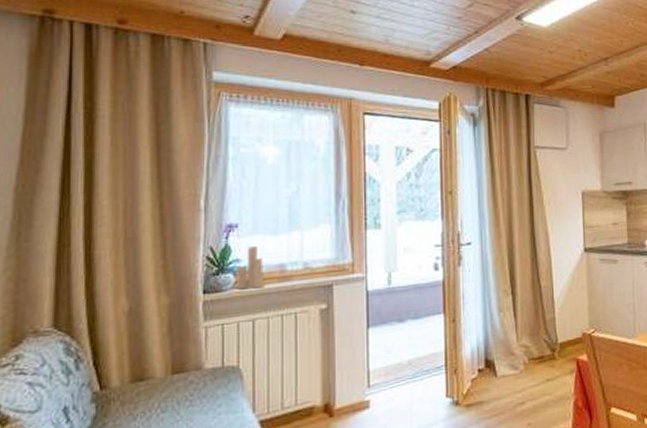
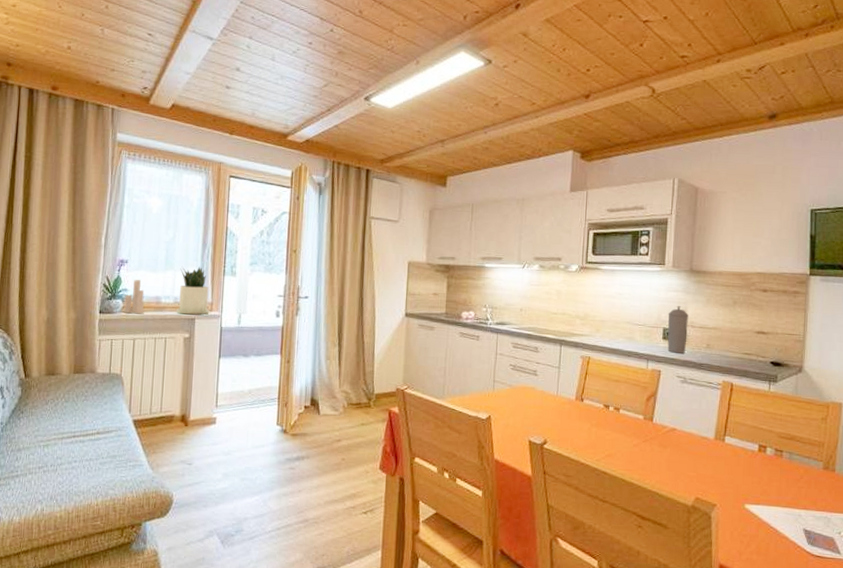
planter: none [306,221,352,282] -> present [175,266,211,315]

